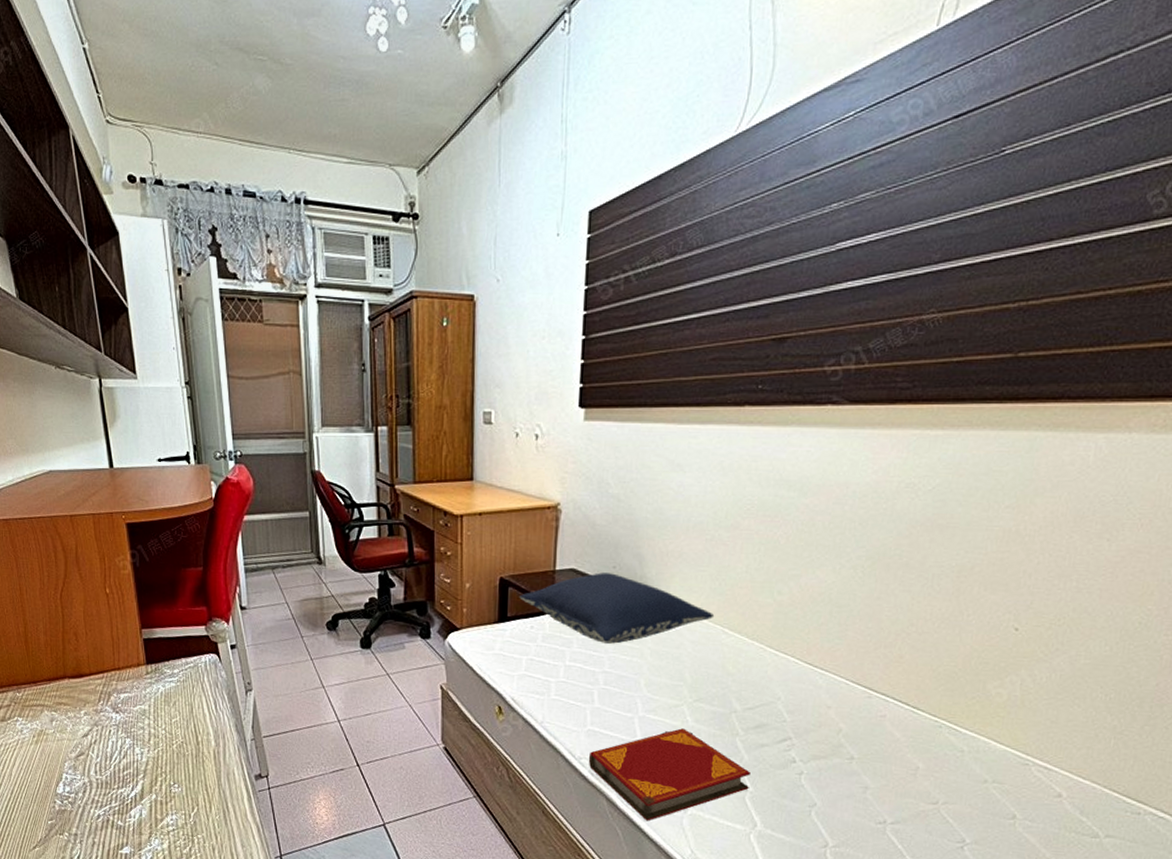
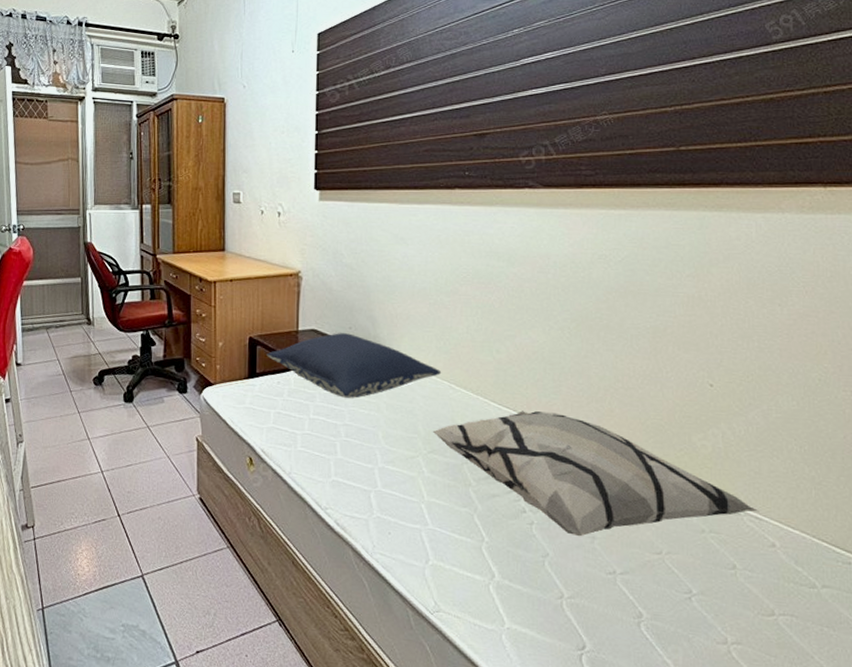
hardback book: present [588,728,750,822] -> none [333,479,485,572]
decorative pillow: none [700,657,1050,787] -> present [432,411,759,537]

